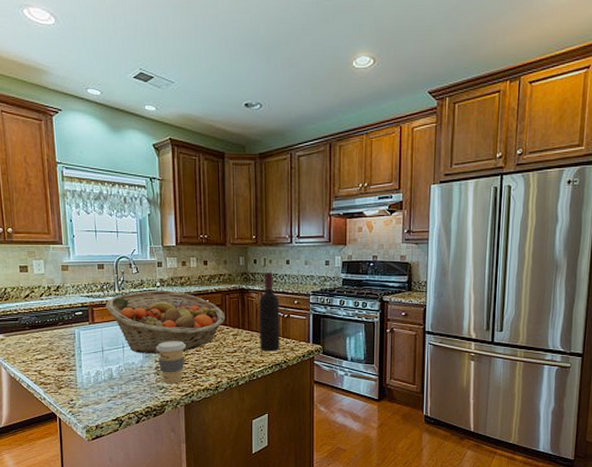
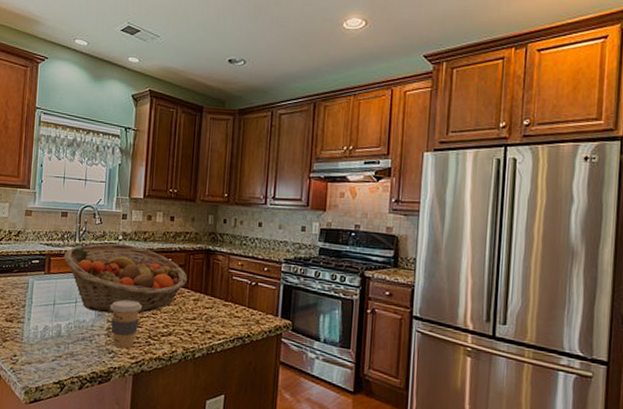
wine bottle: present [259,273,280,352] -> none [222,234,248,323]

